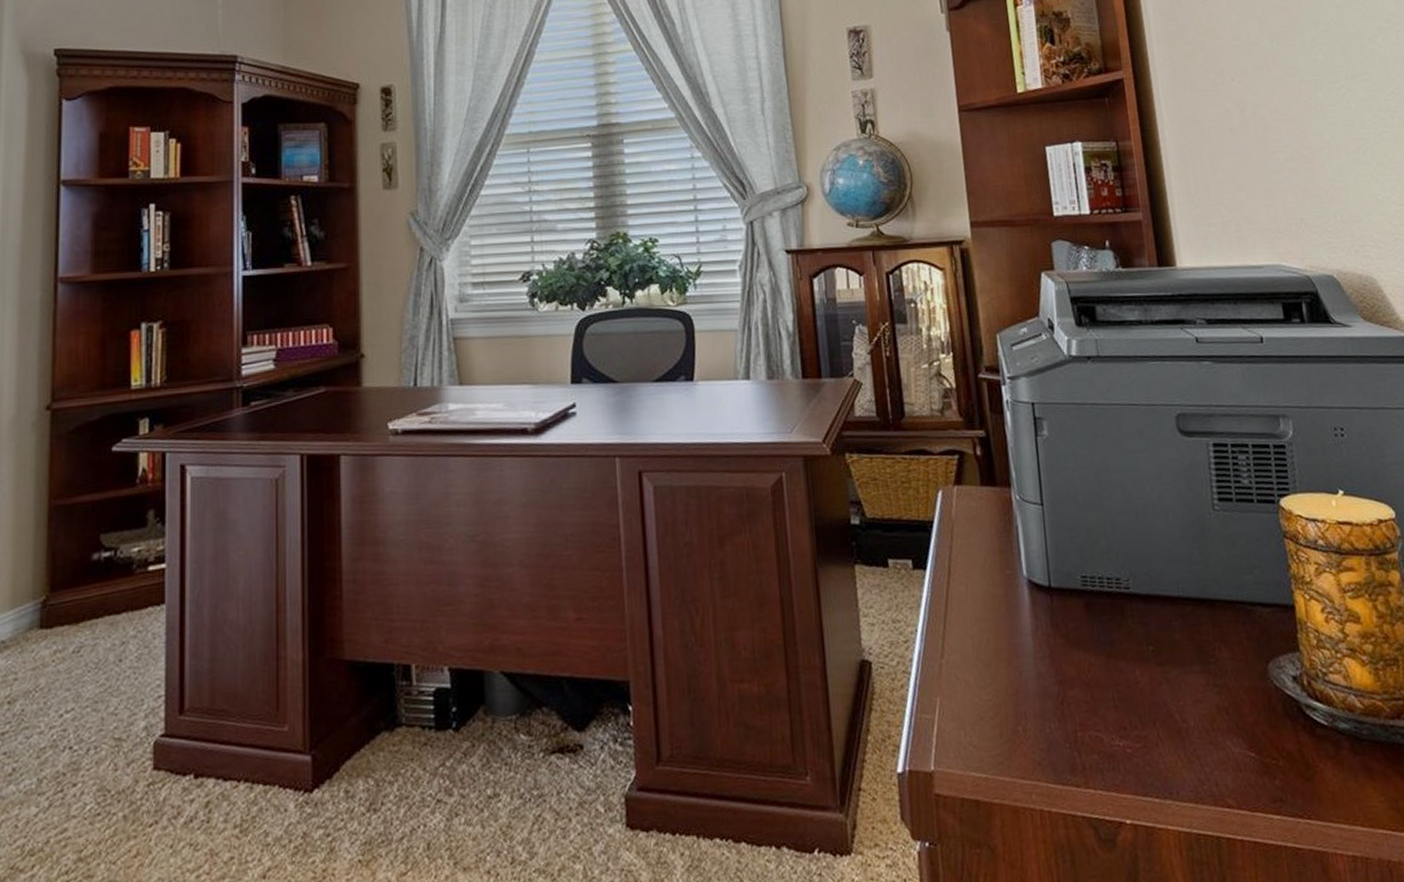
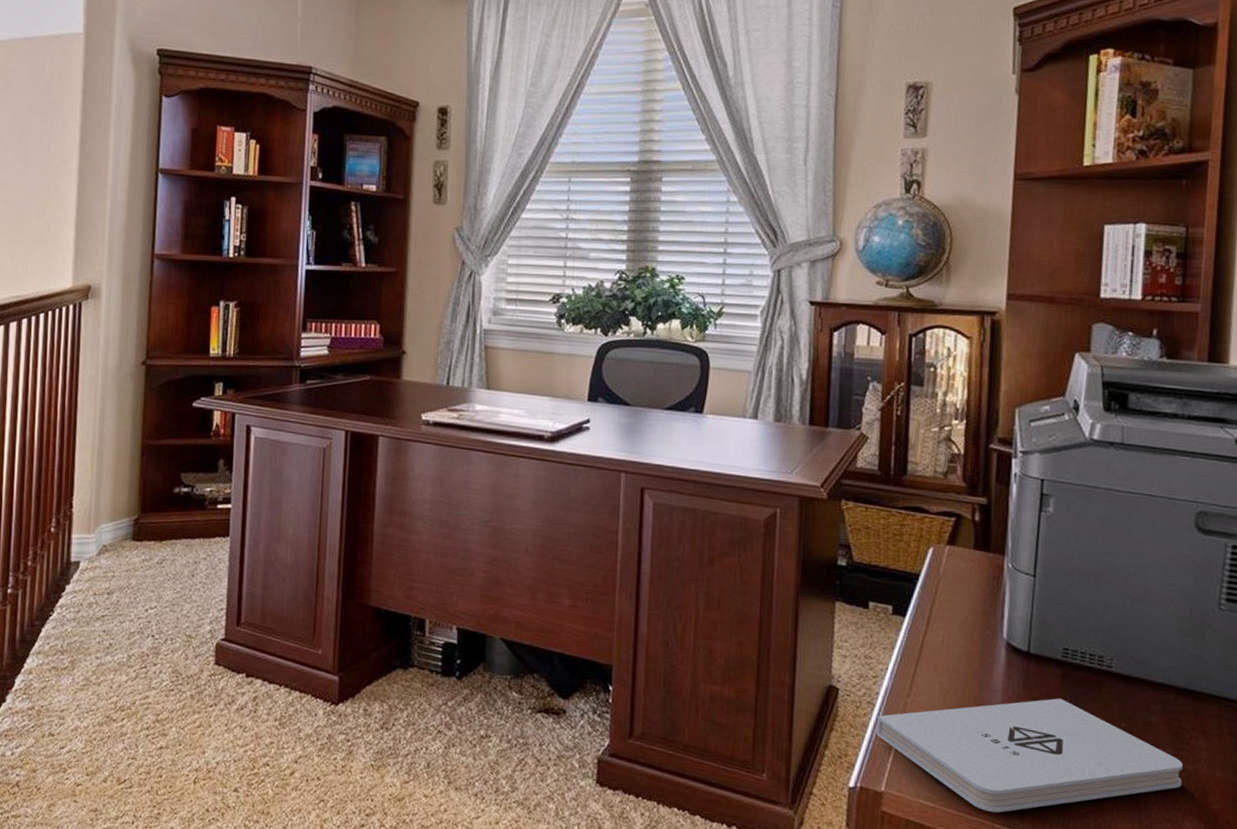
notepad: none [915,630,1215,771] -> present [877,698,1183,813]

